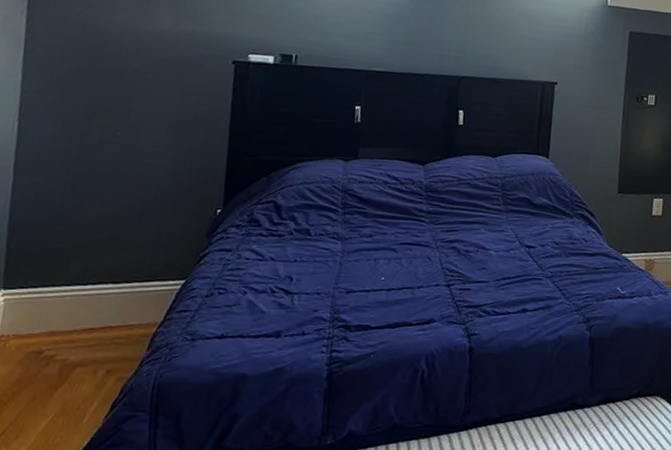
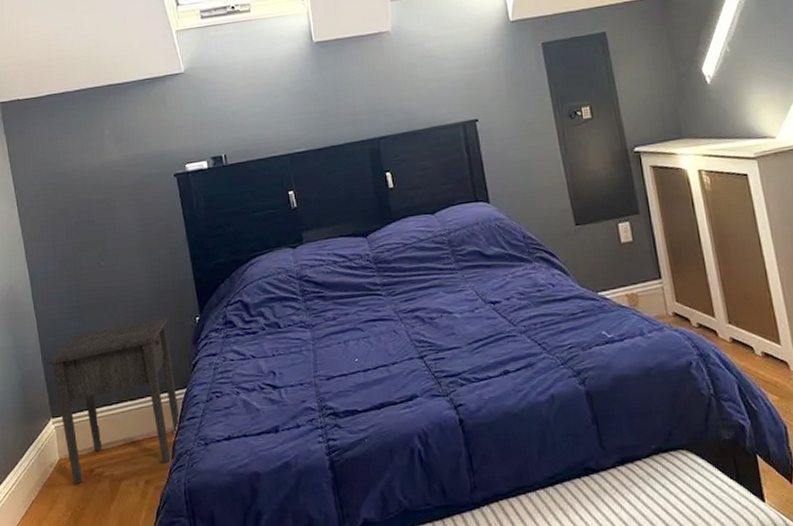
nightstand: none [11,203,184,366] -> present [48,317,180,485]

